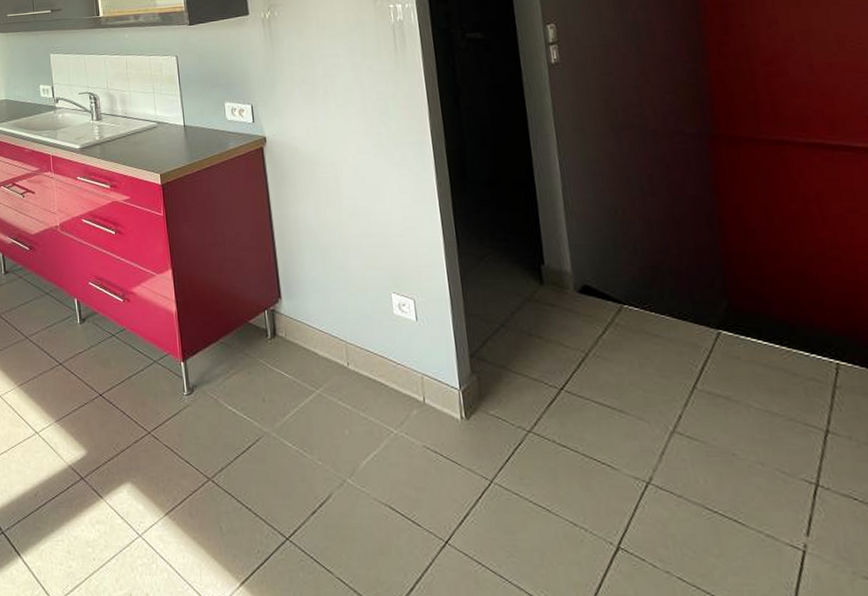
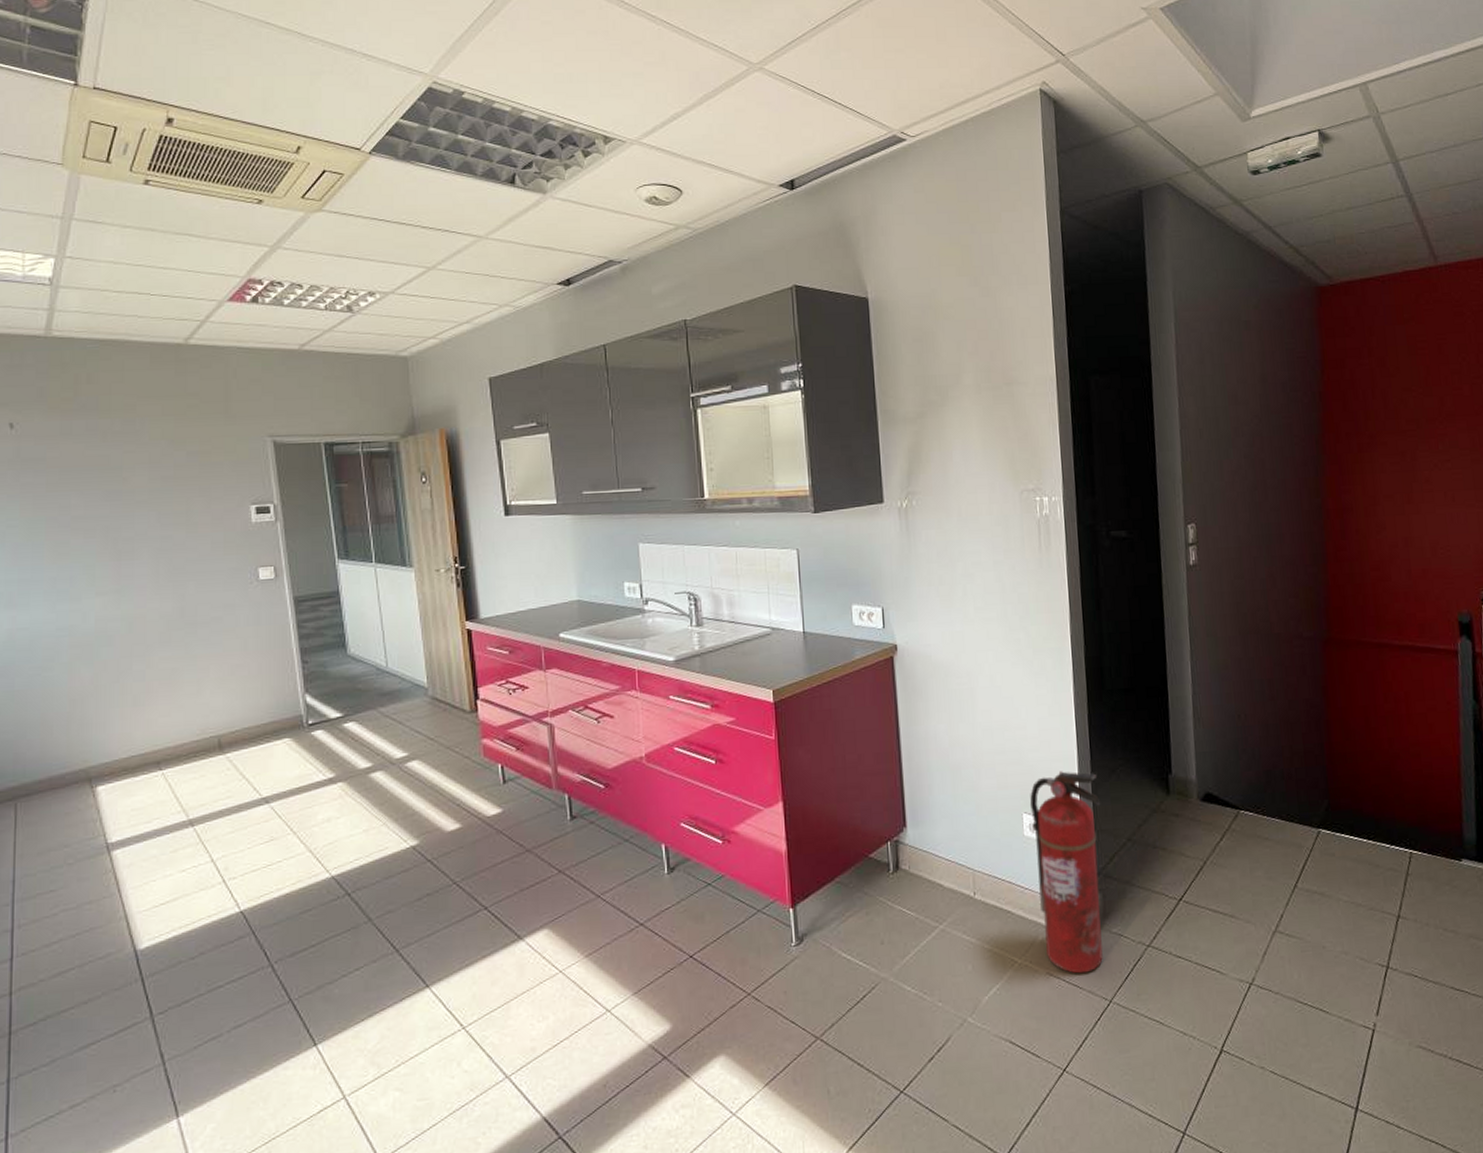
fire extinguisher: none [398,256,481,451] -> present [1029,771,1103,974]

